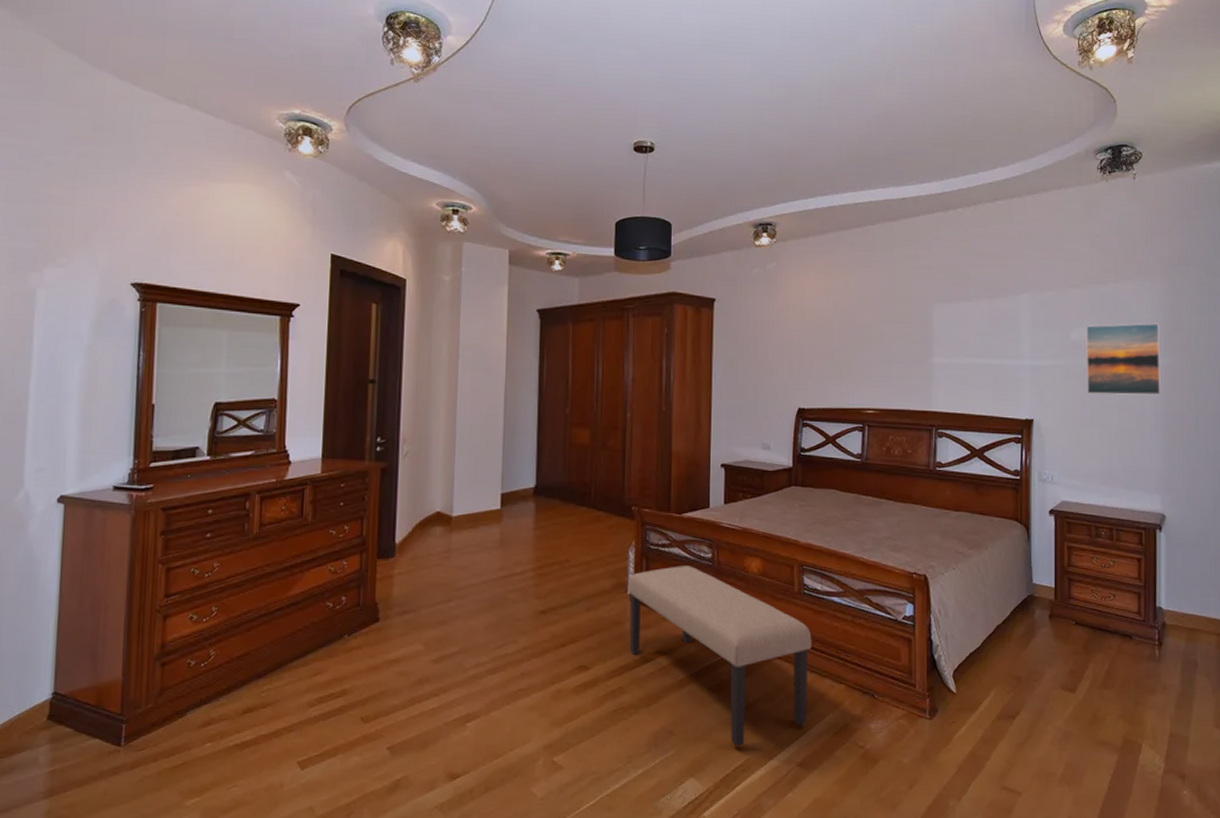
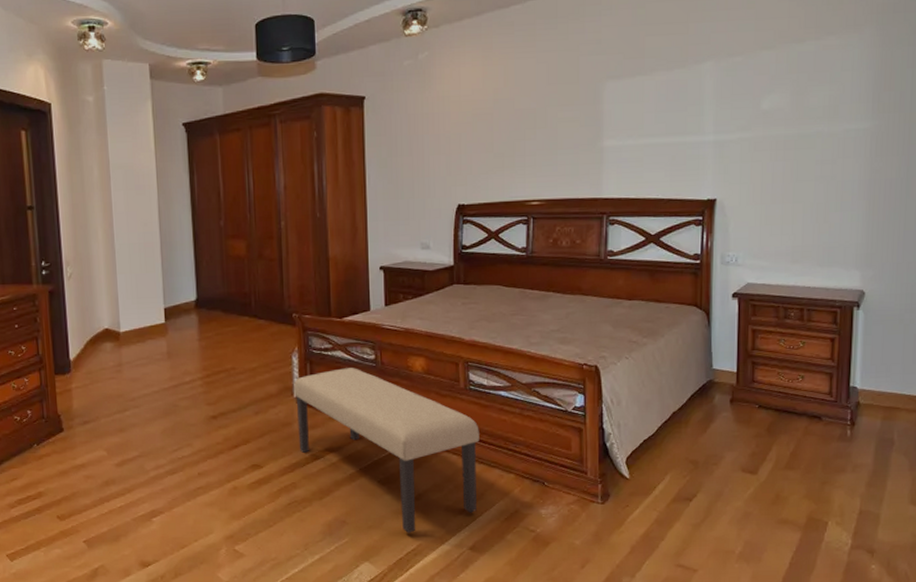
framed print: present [1085,323,1160,396] -> none [777,81,867,167]

